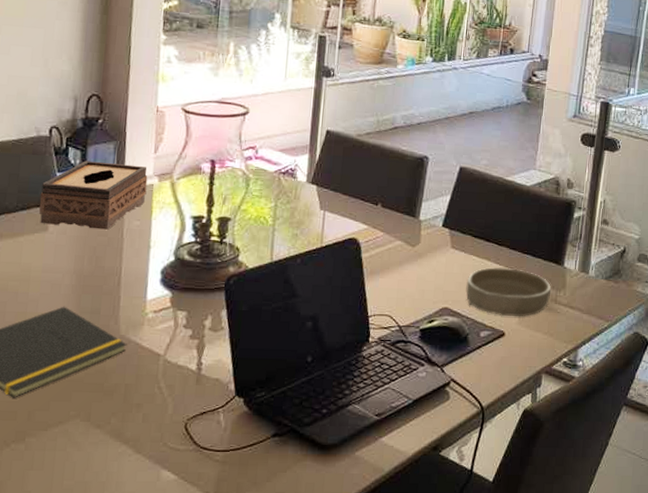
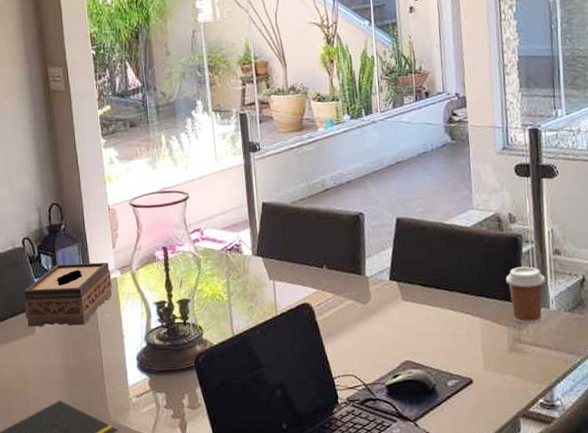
bowl: present [466,267,552,317] -> none [424,312,514,363]
coffee cup: none [553,231,590,286] -> present [505,266,545,324]

